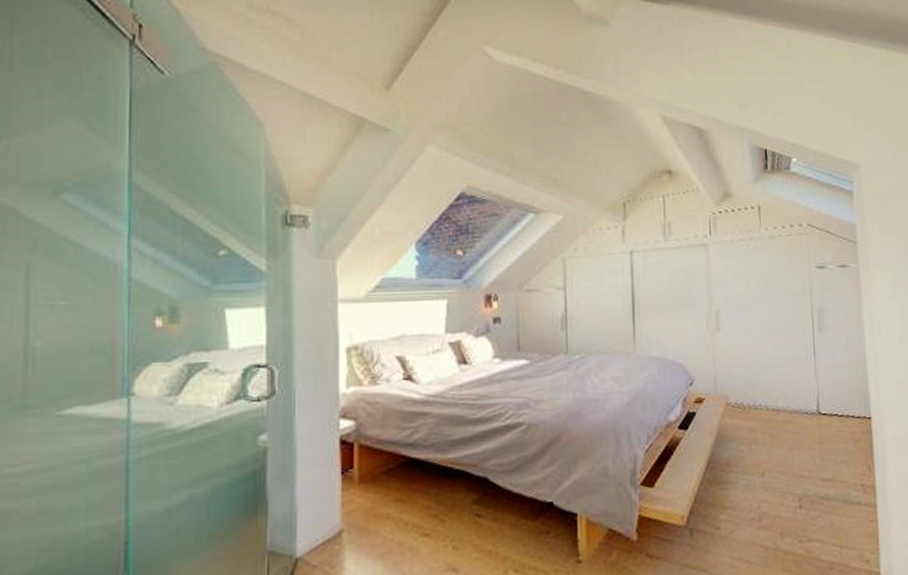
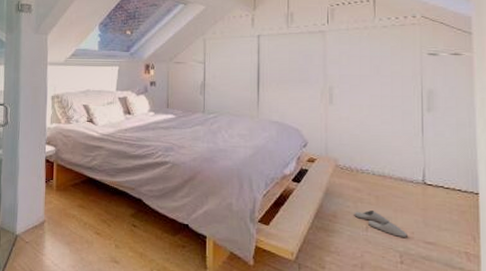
slippers: none [748,452,805,478] -> present [354,210,407,237]

